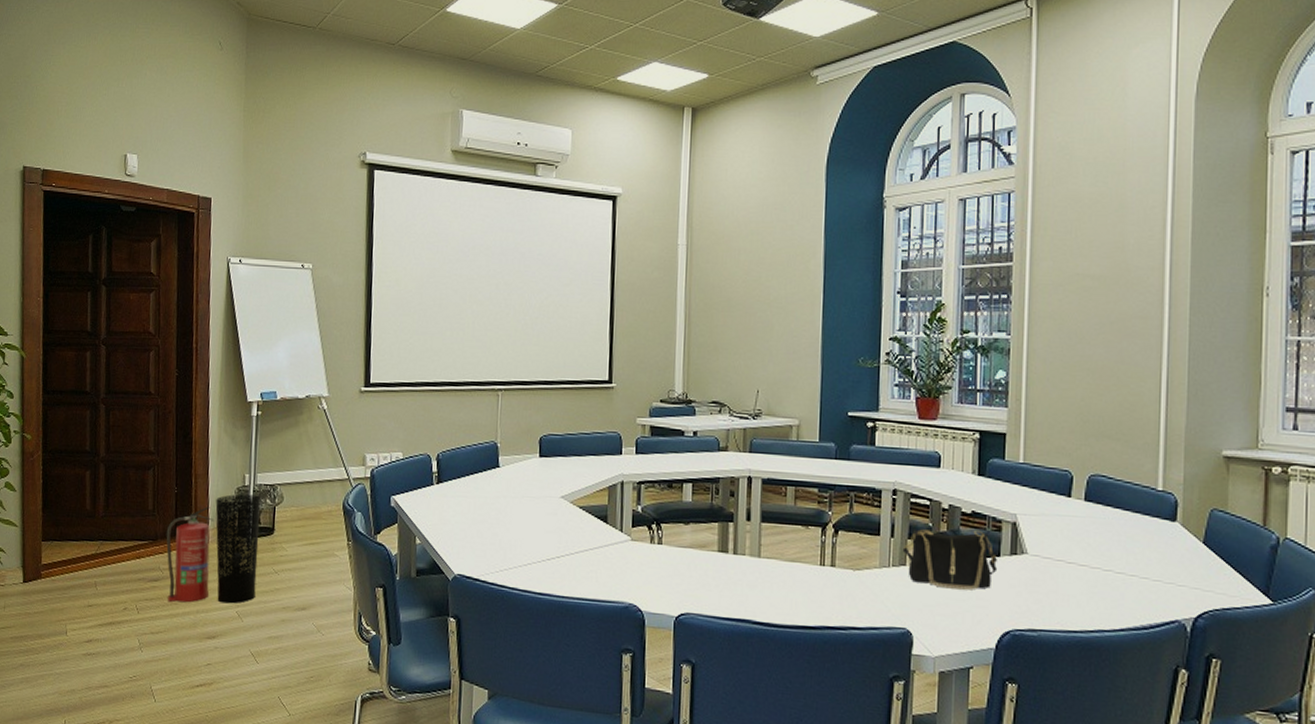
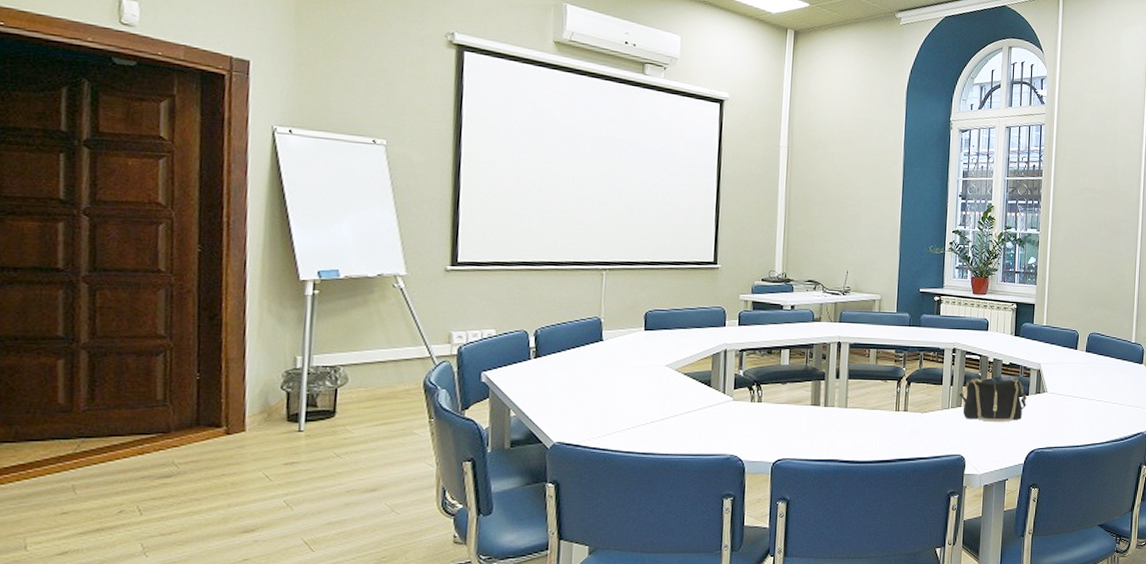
fire extinguisher: present [166,505,213,603] -> none [183,391,252,498]
umbrella stand: present [215,494,260,604] -> none [255,377,317,494]

